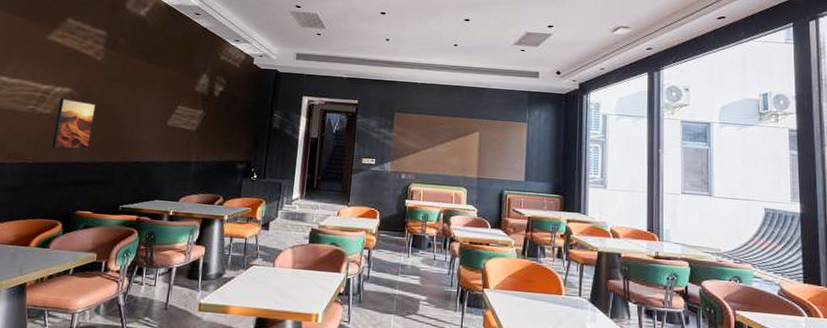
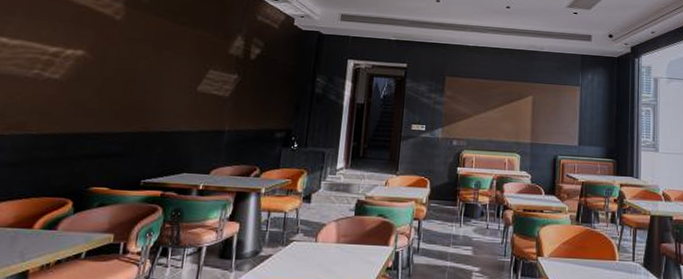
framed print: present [51,97,98,150] -> none [61,60,116,119]

